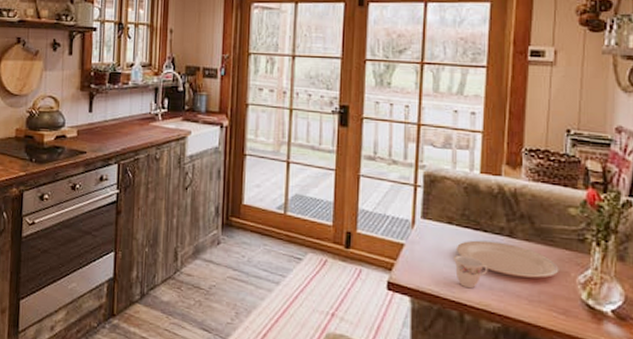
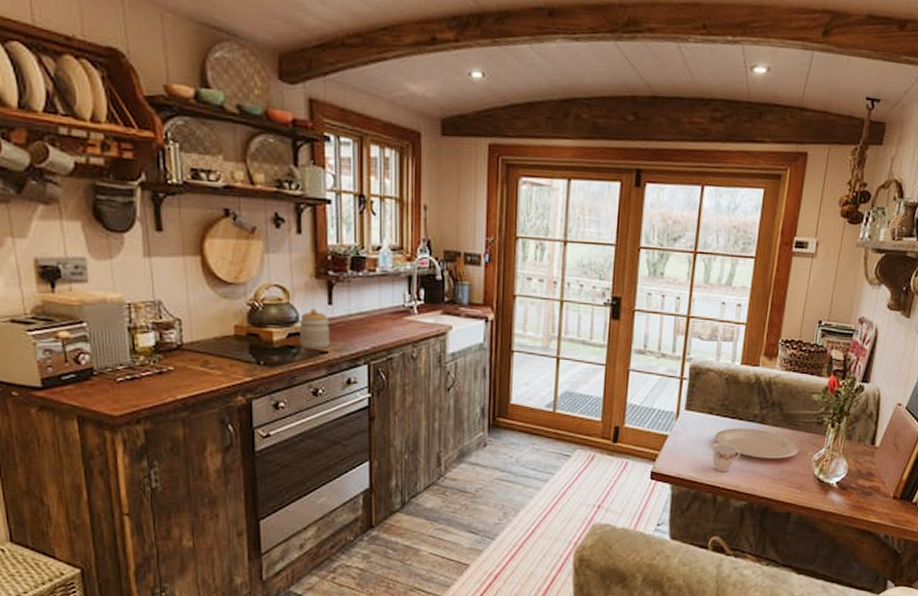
jar: none [64,115,89,150] -> present [299,308,330,350]

